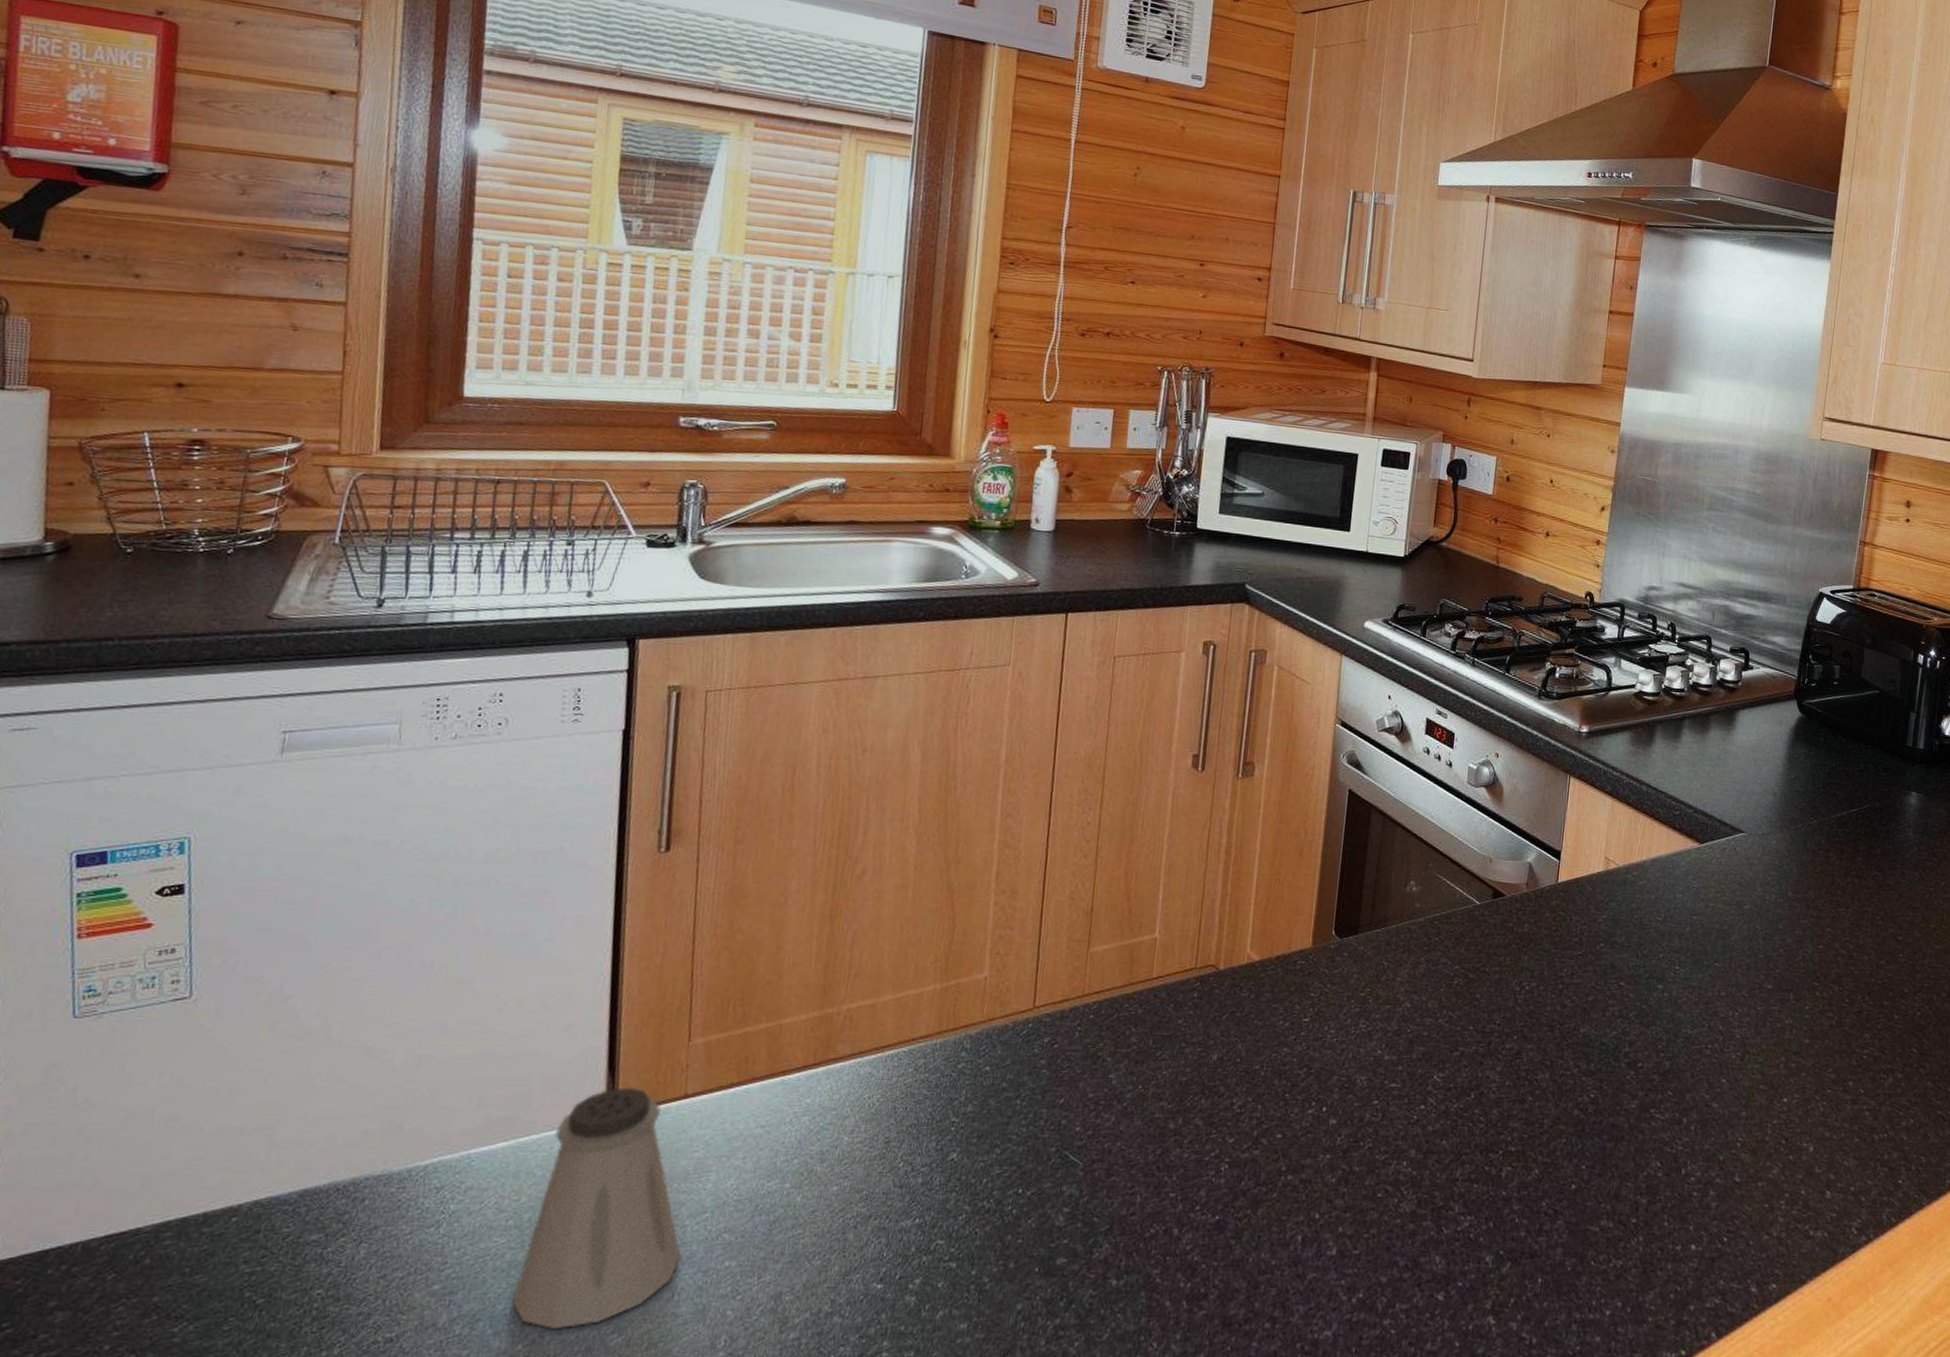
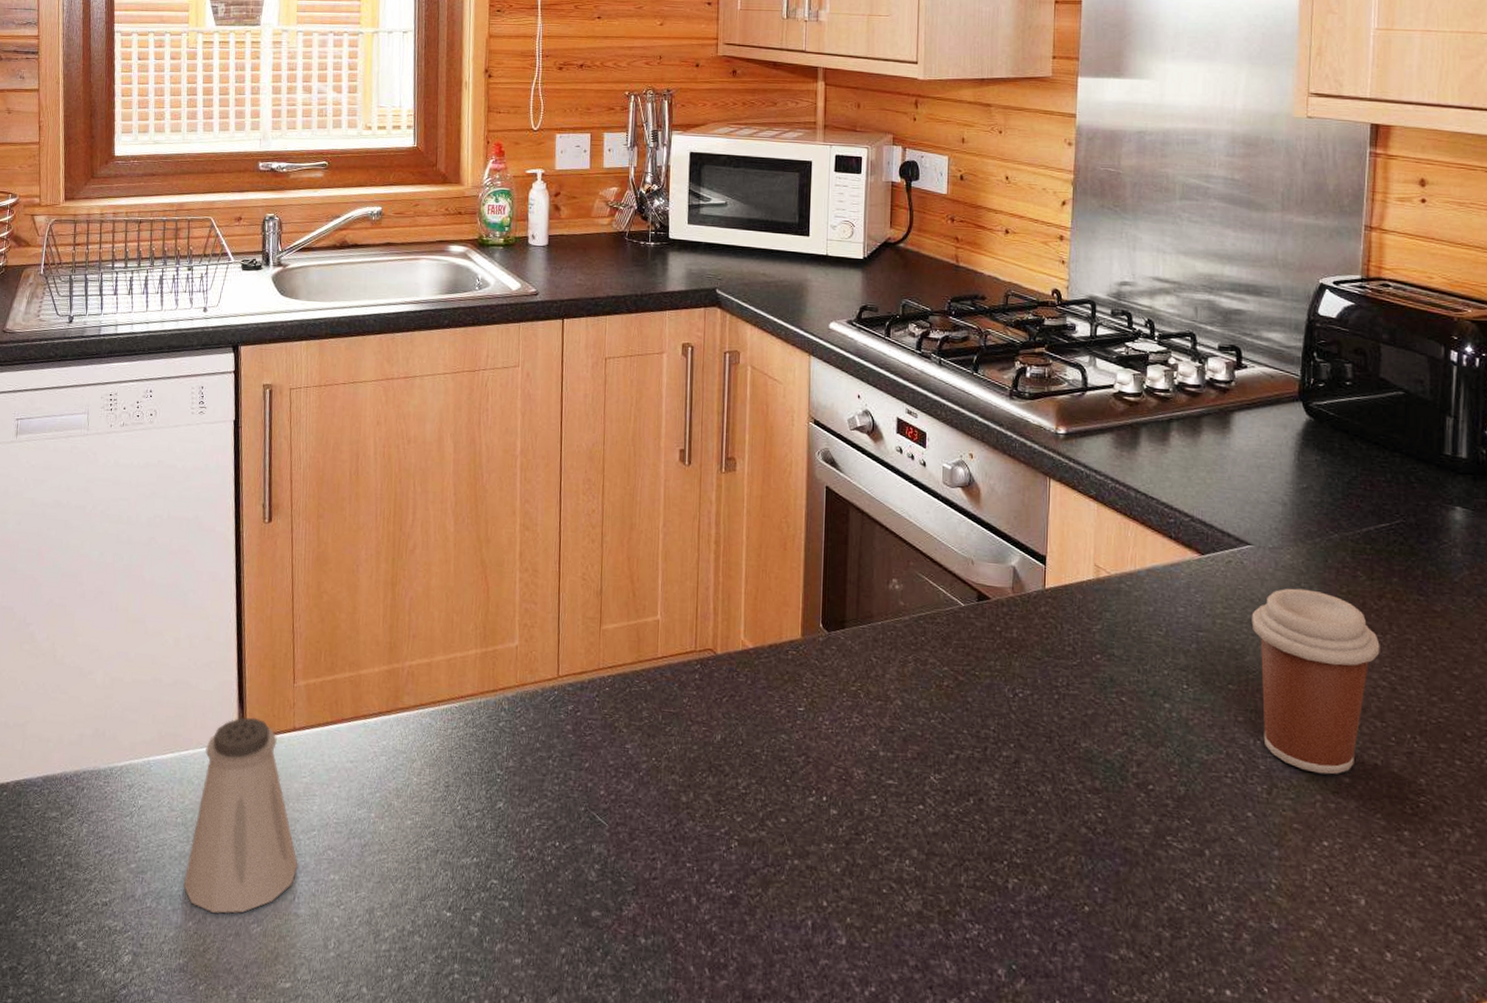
coffee cup: none [1739,870,1843,1038] -> present [1251,588,1380,775]

